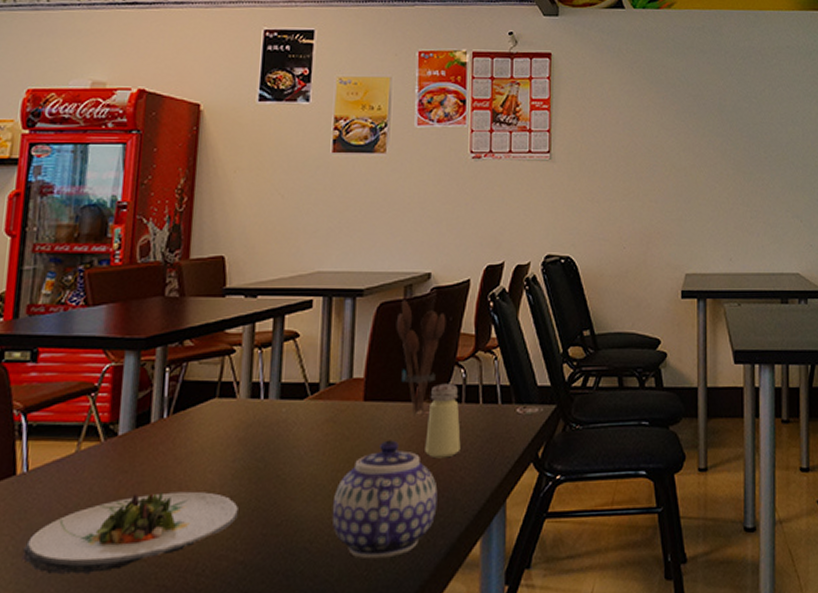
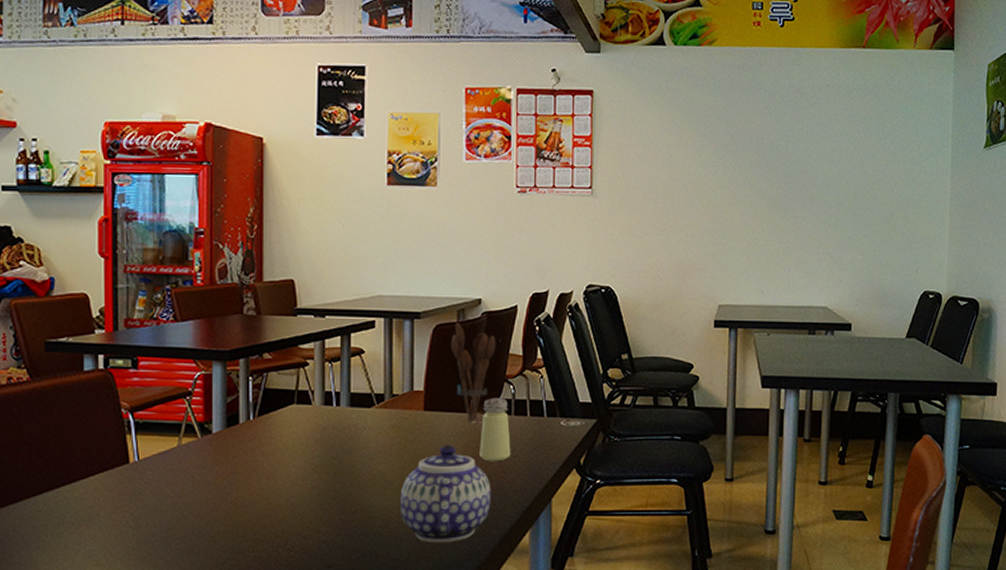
salad plate: present [21,491,238,575] -> none [140,482,319,545]

